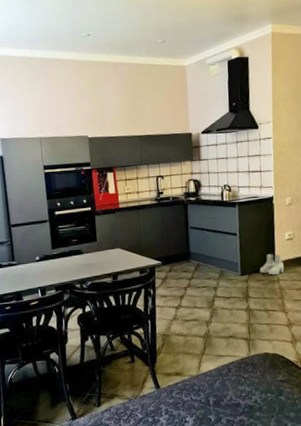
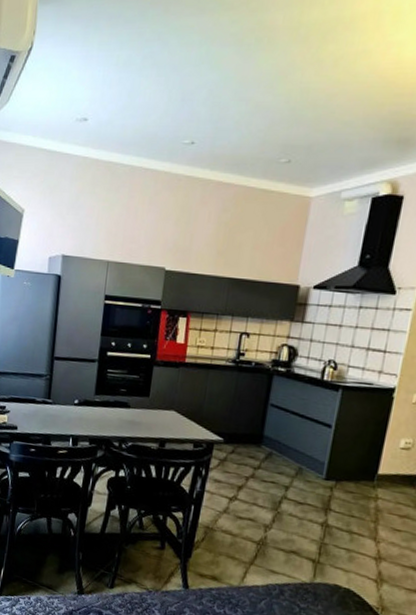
boots: present [259,253,284,276] -> none [352,460,389,491]

